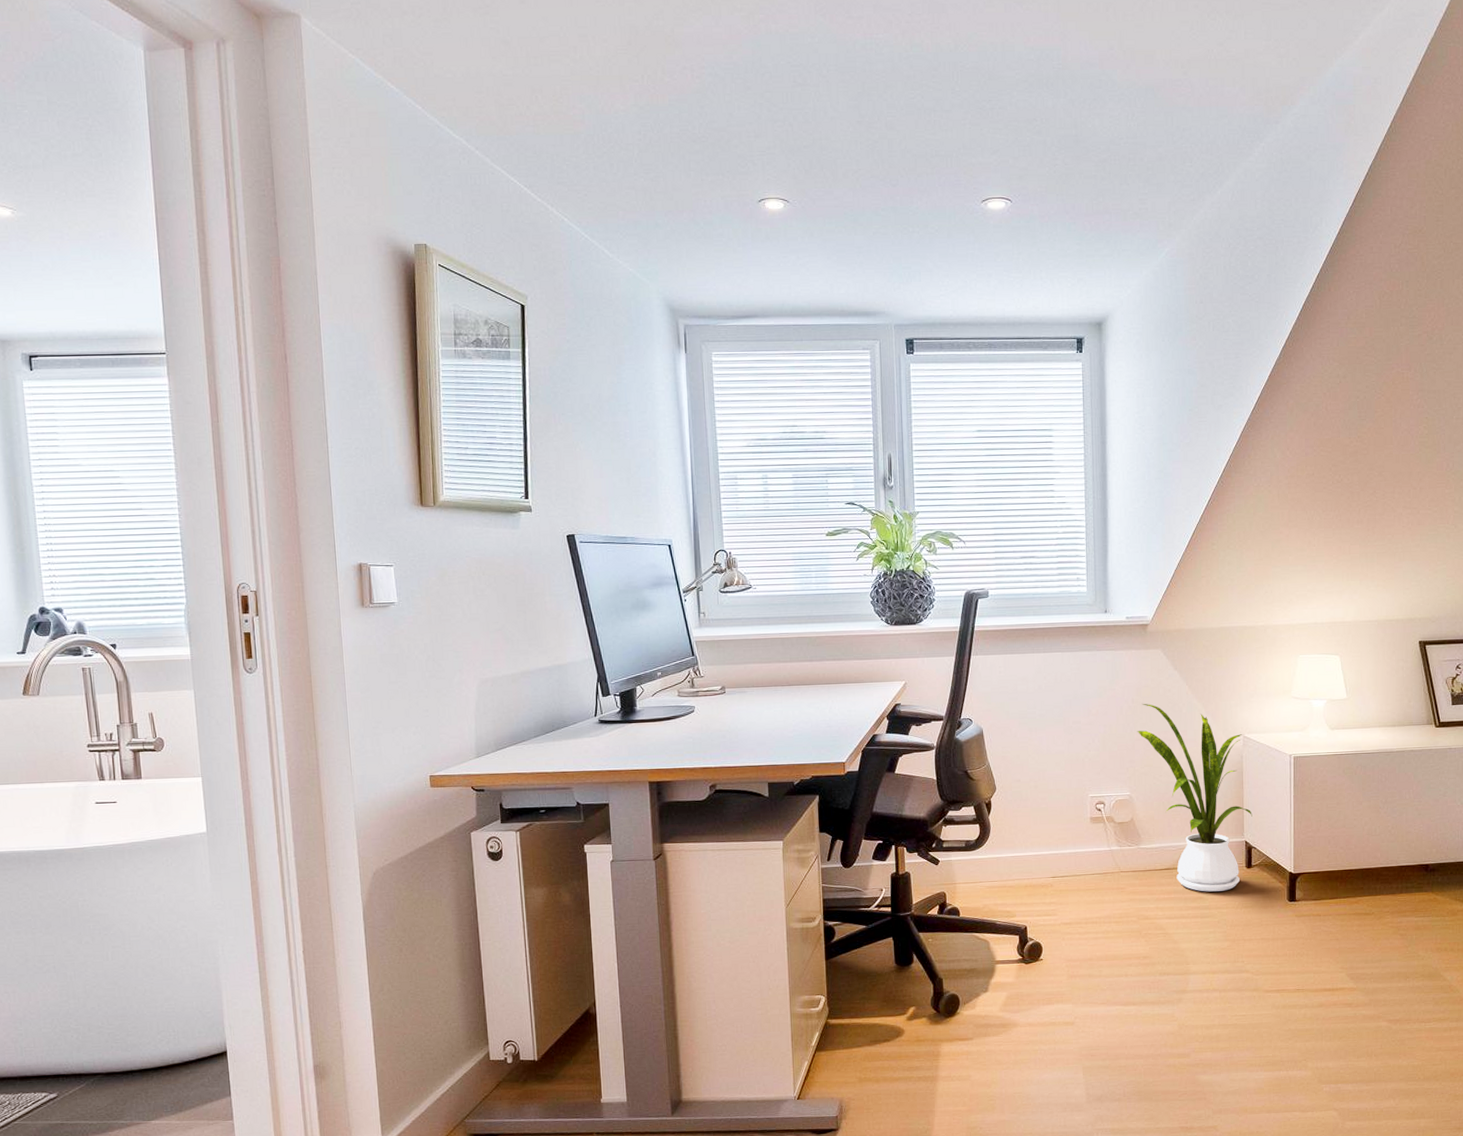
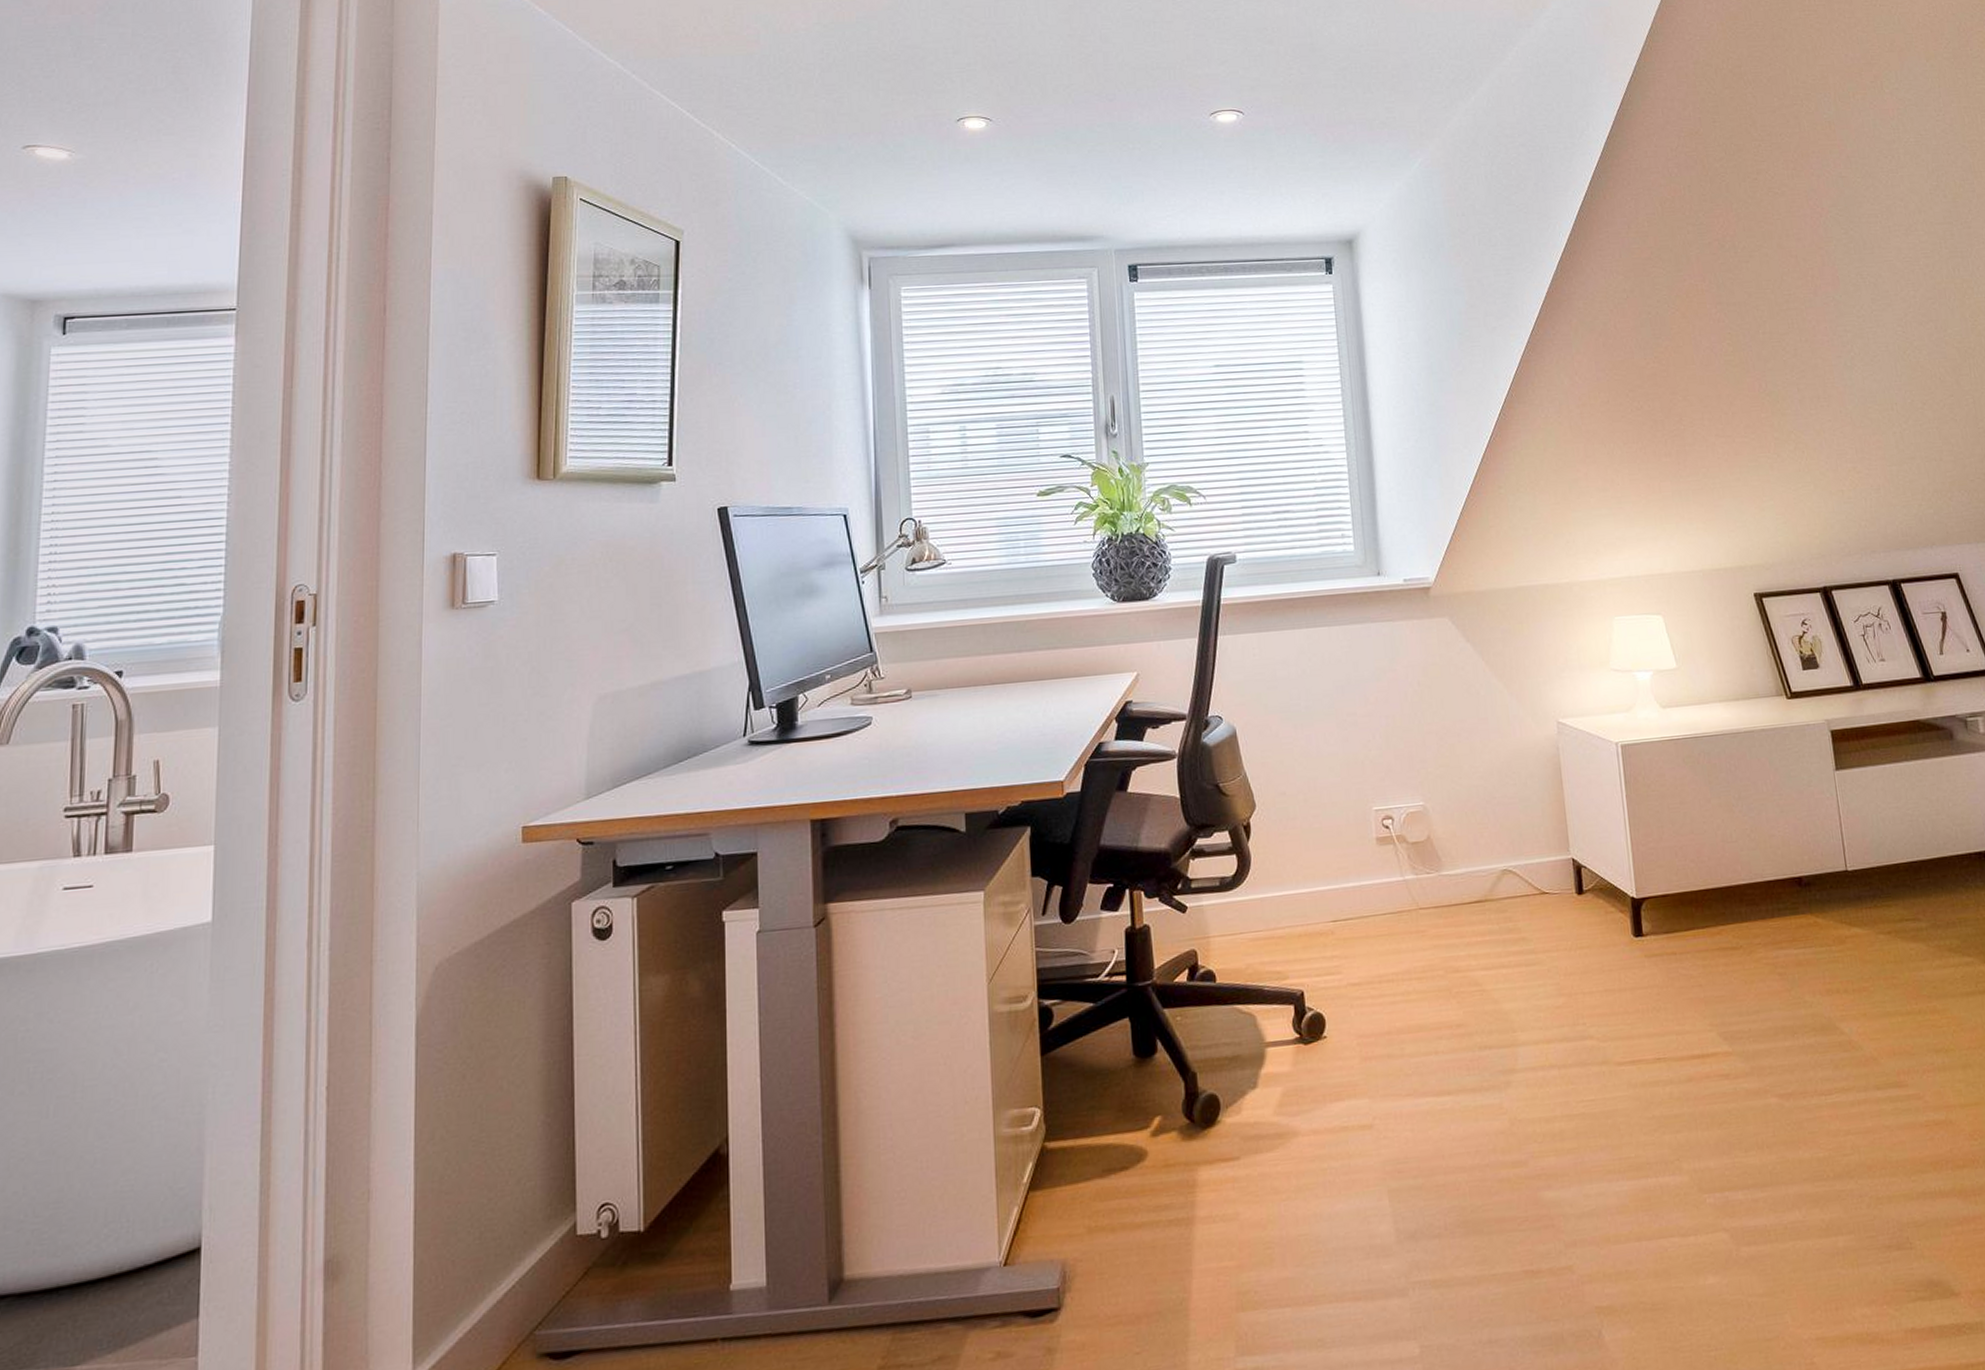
house plant: present [1137,704,1252,892] -> none [1426,686,1578,931]

